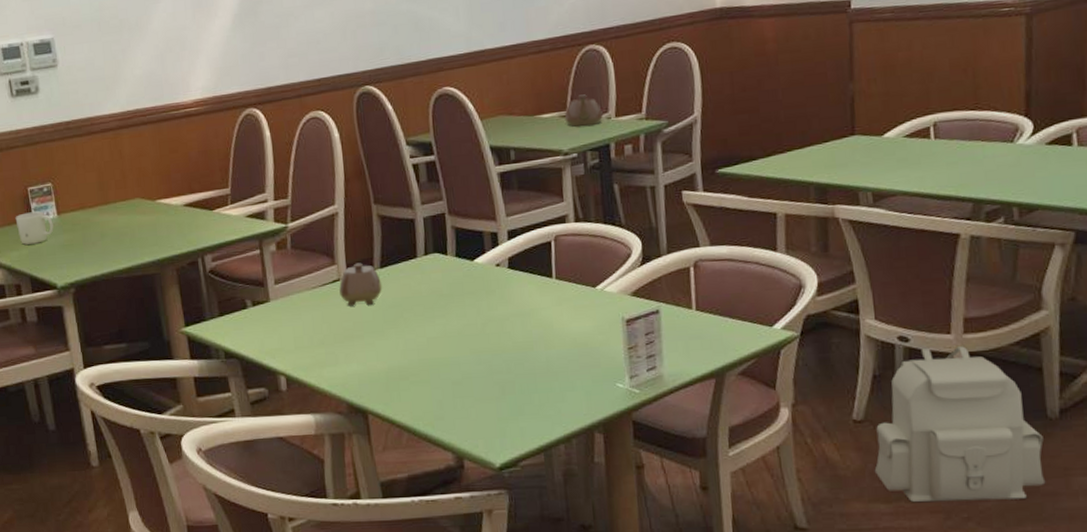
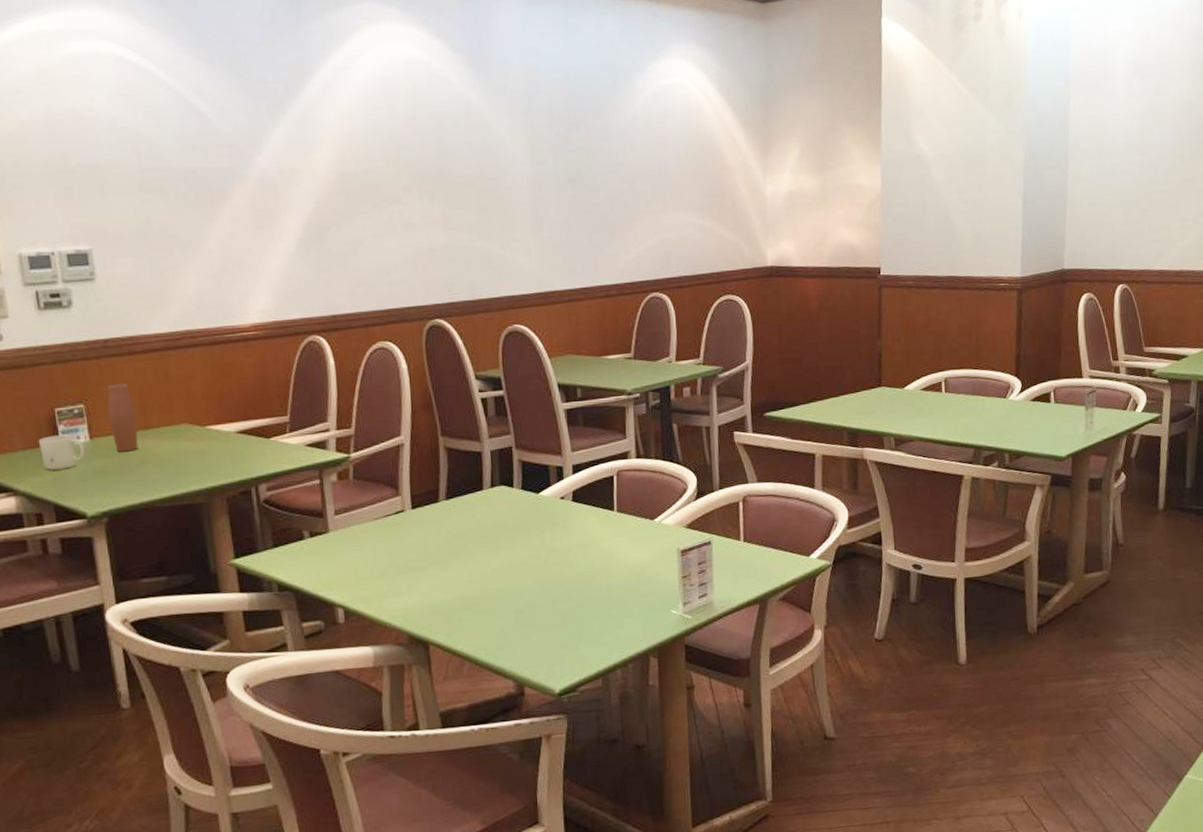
vase: none [71,162,98,227] -> present [107,383,138,452]
sugar bowl: present [339,263,383,307] -> none [403,494,448,538]
teapot: present [564,94,603,128] -> none [628,338,664,370]
backpack: present [874,346,1046,502] -> none [891,573,1026,710]

